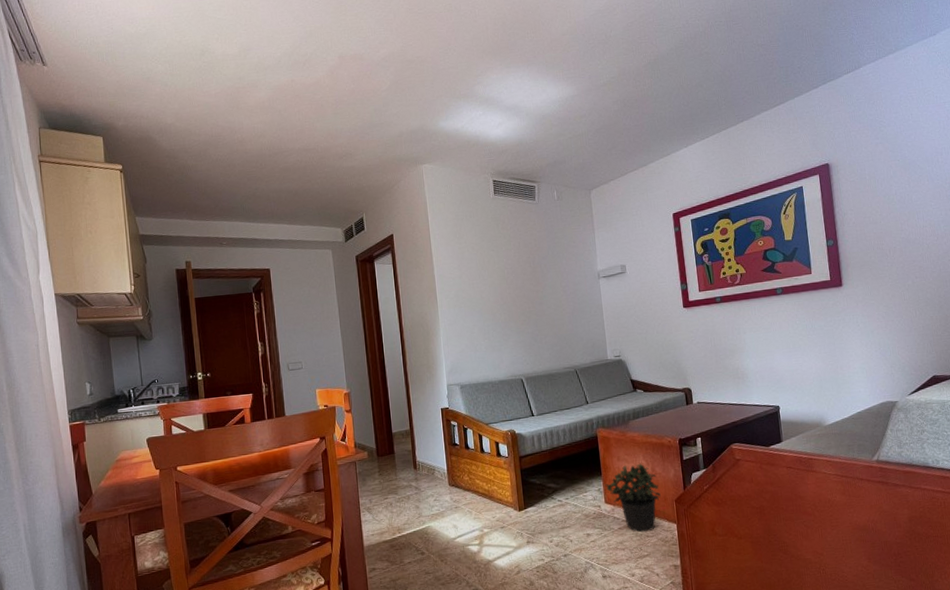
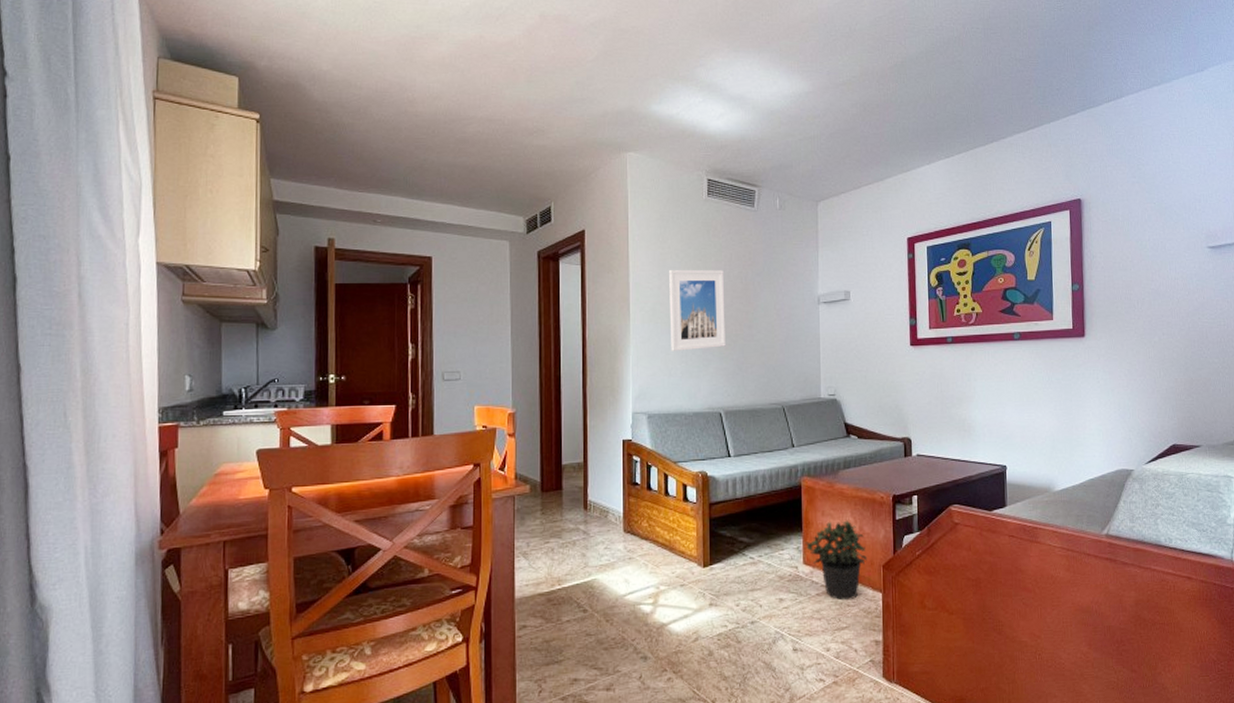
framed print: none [467,257,521,330] -> present [669,269,726,351]

